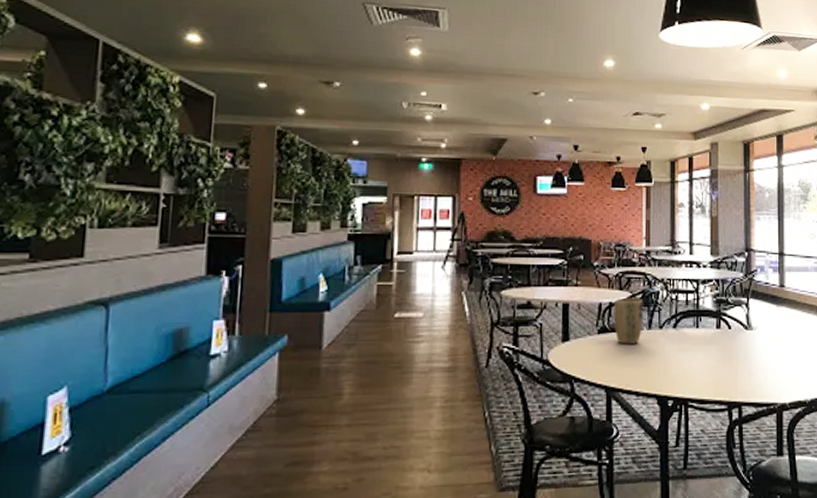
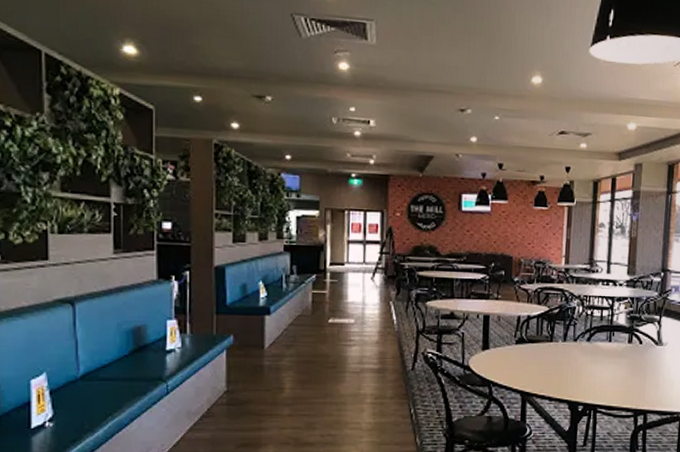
plant pot: present [613,299,644,344] -> none [531,312,560,355]

